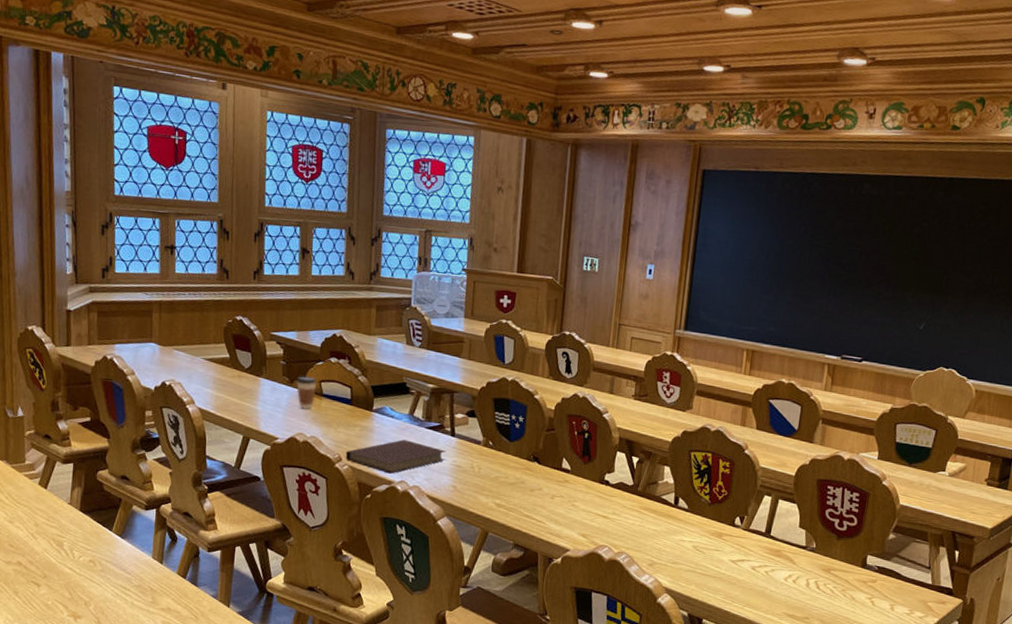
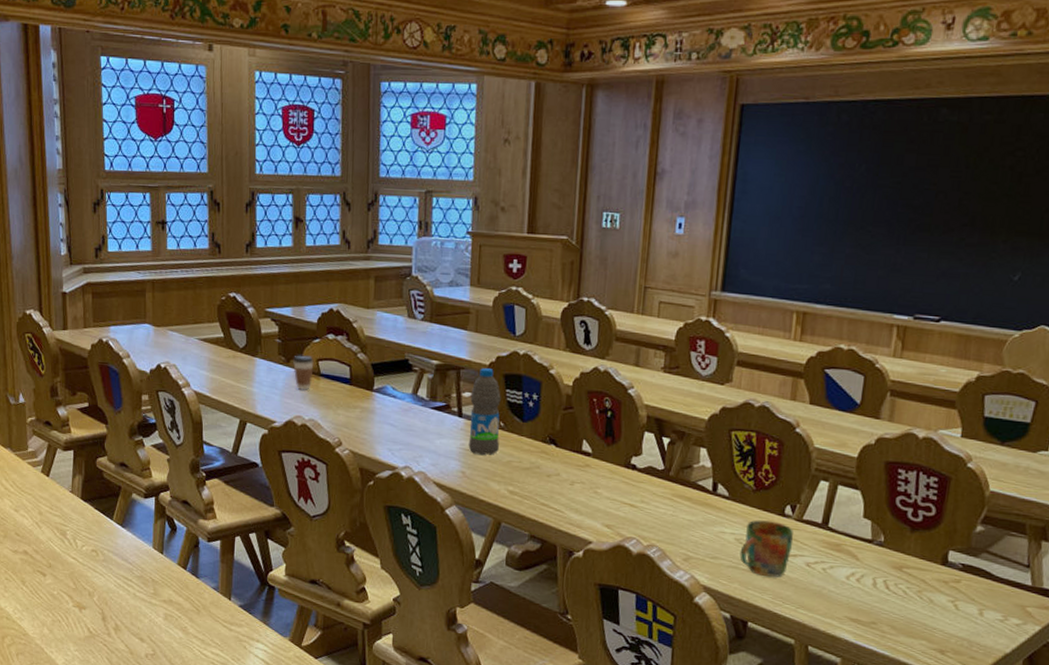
notebook: present [345,439,447,474] -> none [345,421,454,459]
water bottle: none [460,392,491,472] -> present [468,368,501,456]
mug: none [696,529,742,580] -> present [740,520,793,578]

